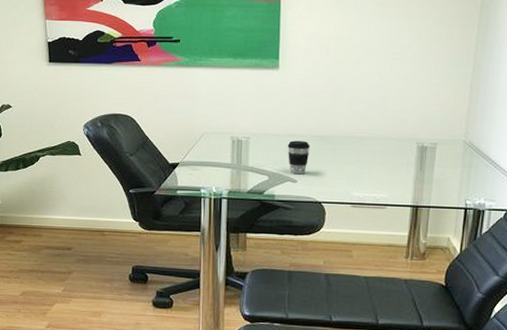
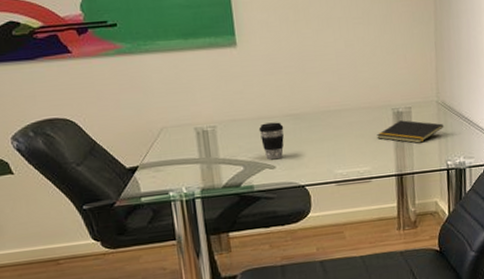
notepad: none [398,155,468,179] -> present [377,120,444,143]

